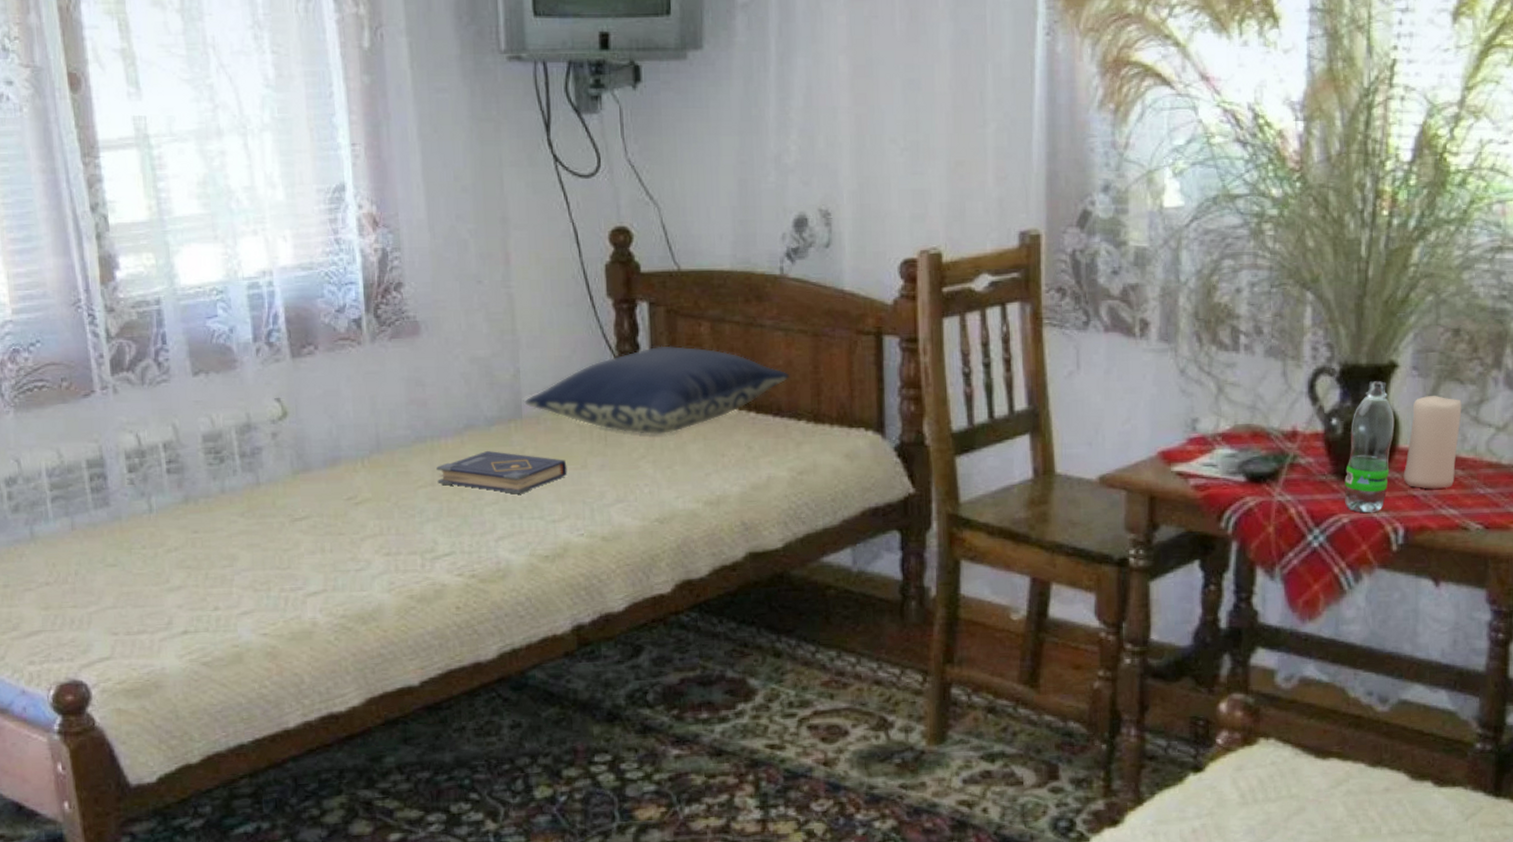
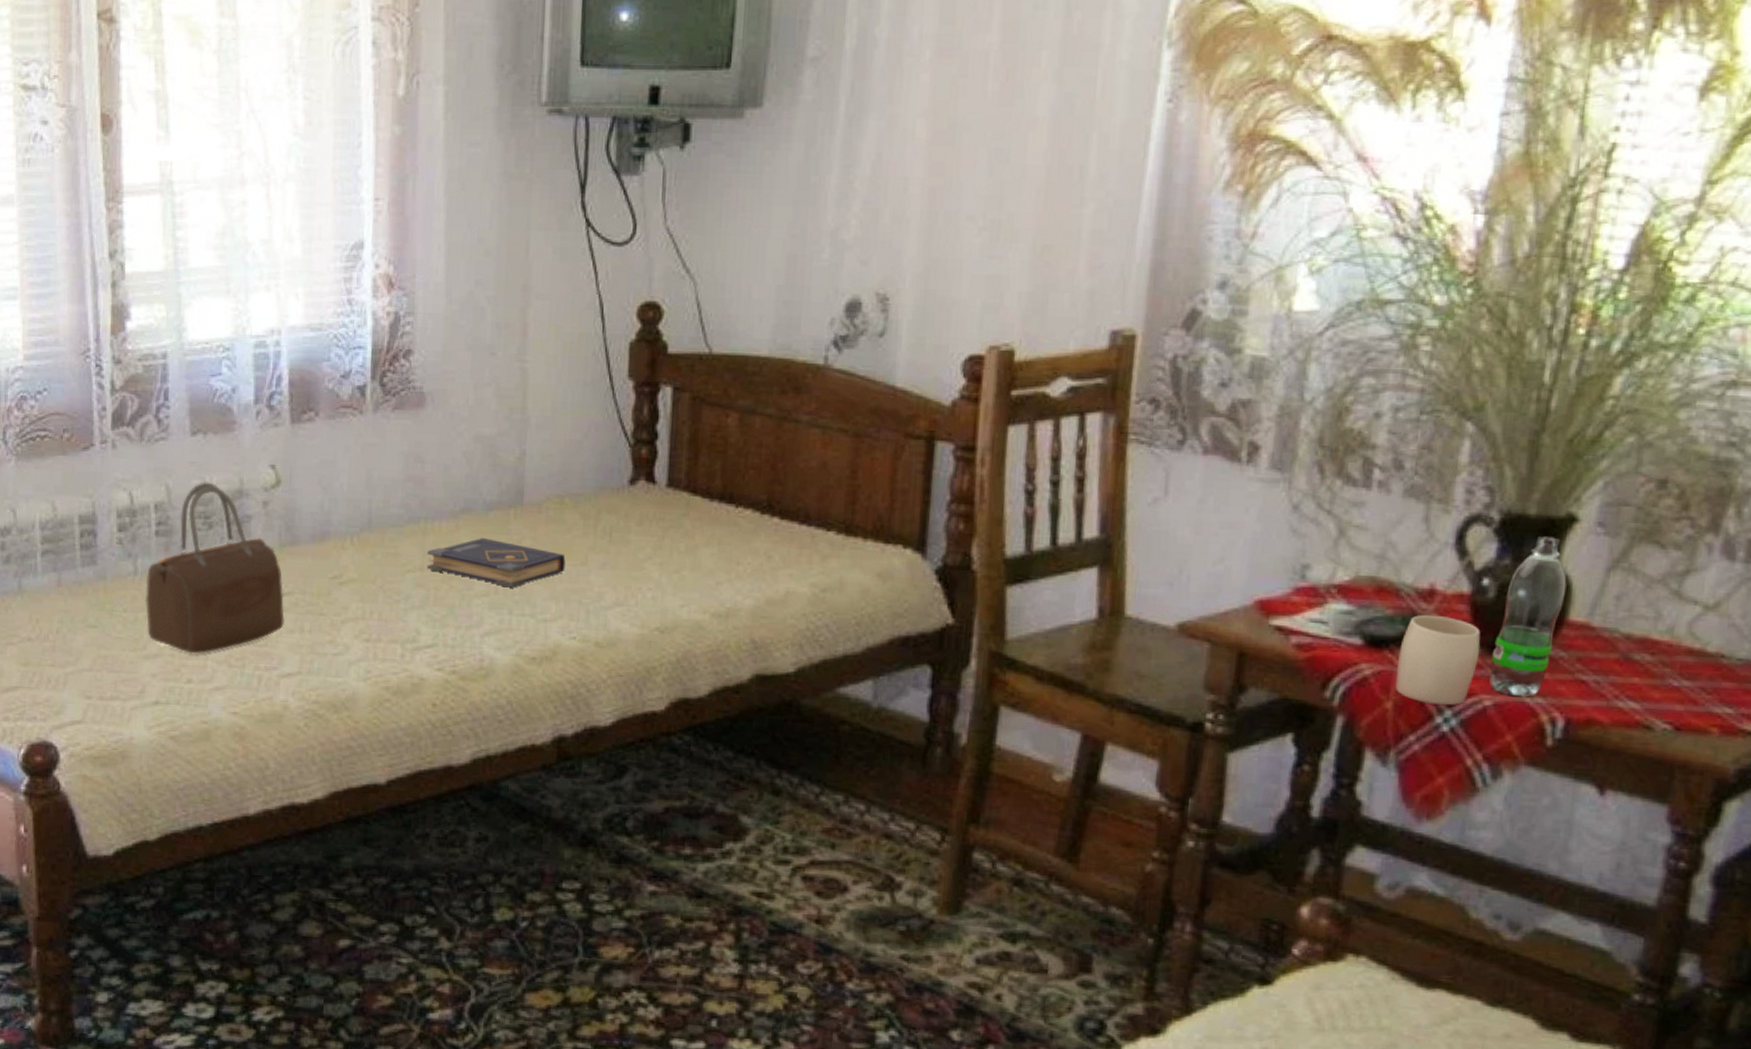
handbag: none [162,418,305,583] -> present [145,481,285,654]
pillow: present [524,345,789,434] -> none [527,436,822,534]
mug: none [1274,452,1336,526] -> present [1395,614,1481,706]
candle: present [1403,396,1462,489] -> none [1570,560,1660,675]

